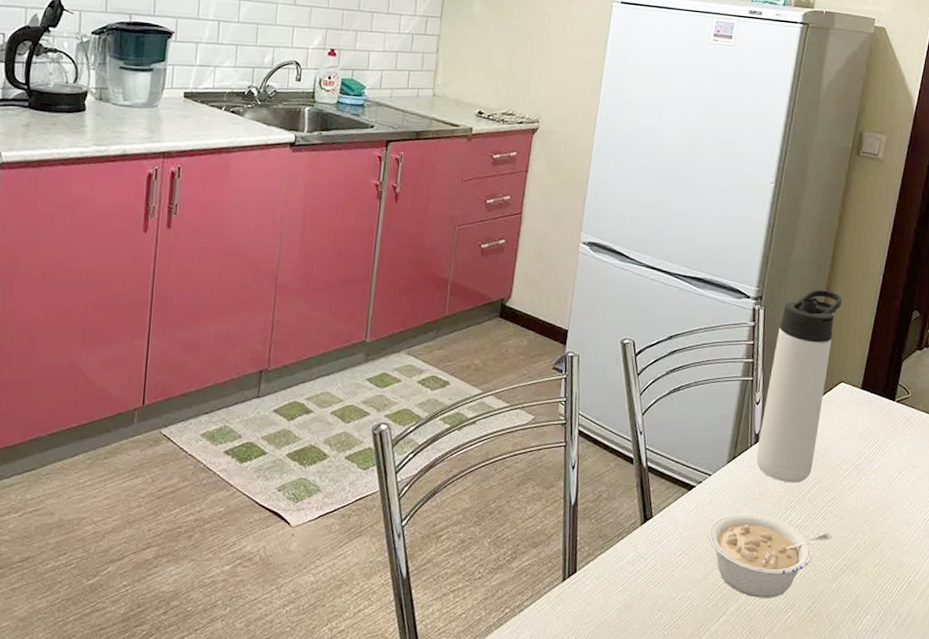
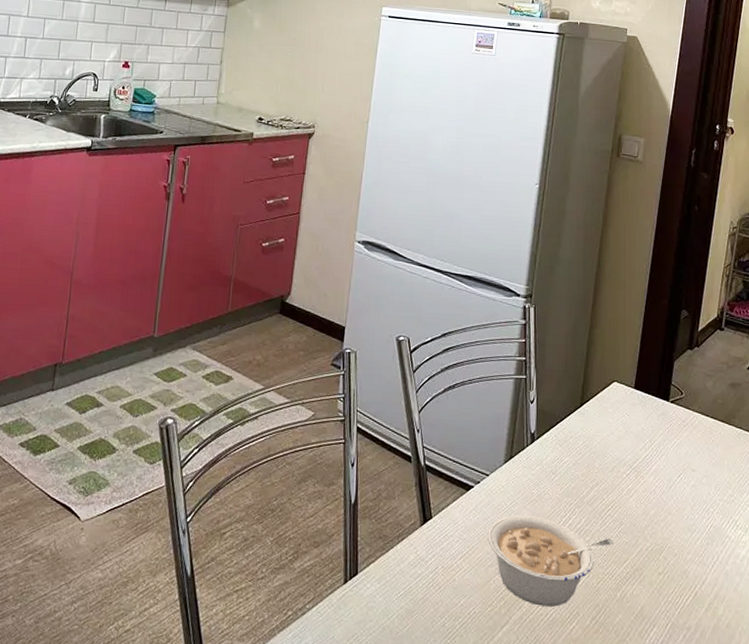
thermos bottle: present [757,289,842,483] -> none [534,288,611,485]

